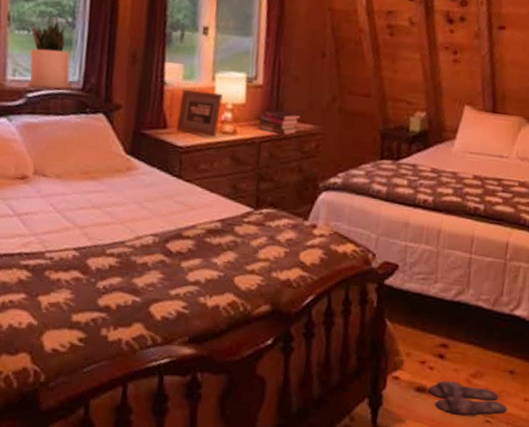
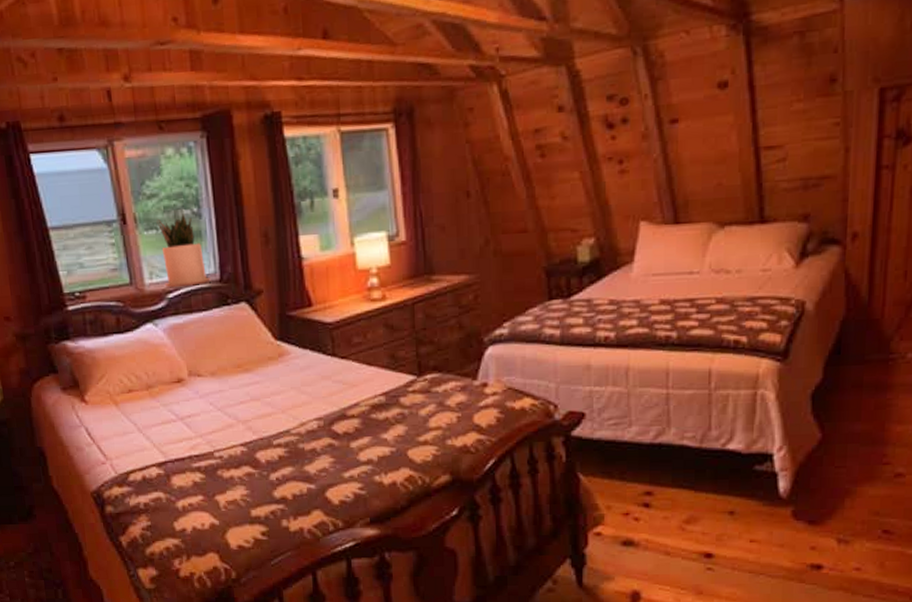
picture frame: present [176,89,223,138] -> none [321,258,366,308]
books: present [259,110,300,135] -> none [408,265,452,292]
slippers: present [429,380,507,416] -> none [637,531,731,567]

